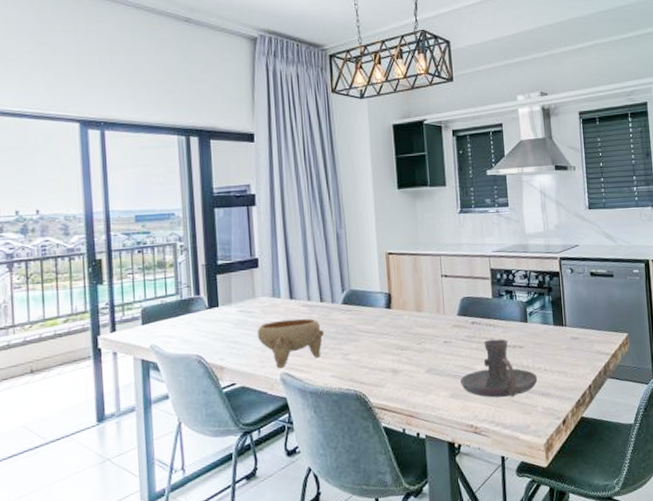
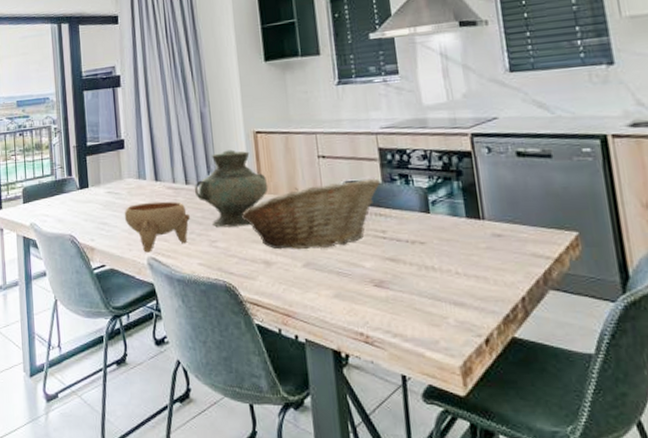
vase: none [328,269,398,341] -> present [194,149,268,228]
fruit basket: none [373,294,491,359] -> present [242,178,380,250]
candle holder: present [461,339,538,398] -> none [346,232,447,303]

